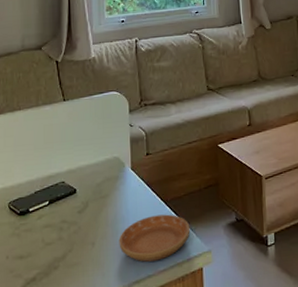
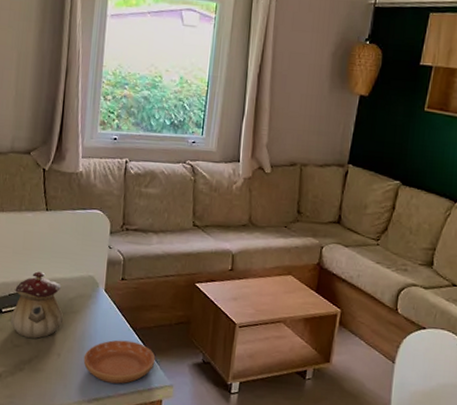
teapot: none [39,162,93,233] -> present [10,271,63,339]

